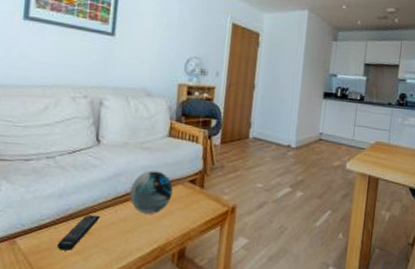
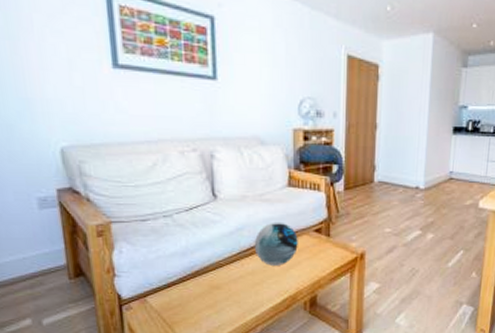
remote control: present [57,215,101,251] -> none [188,270,228,306]

